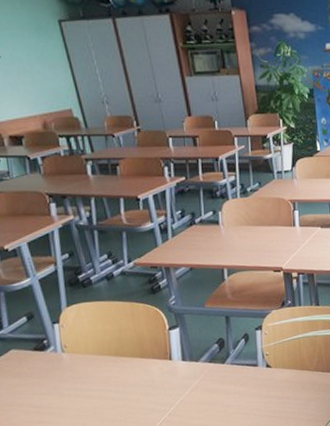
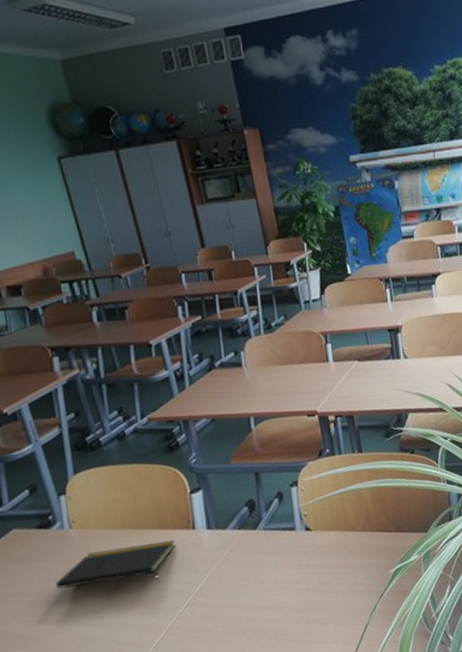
notepad: none [49,367,154,403] -> present [56,539,176,589]

